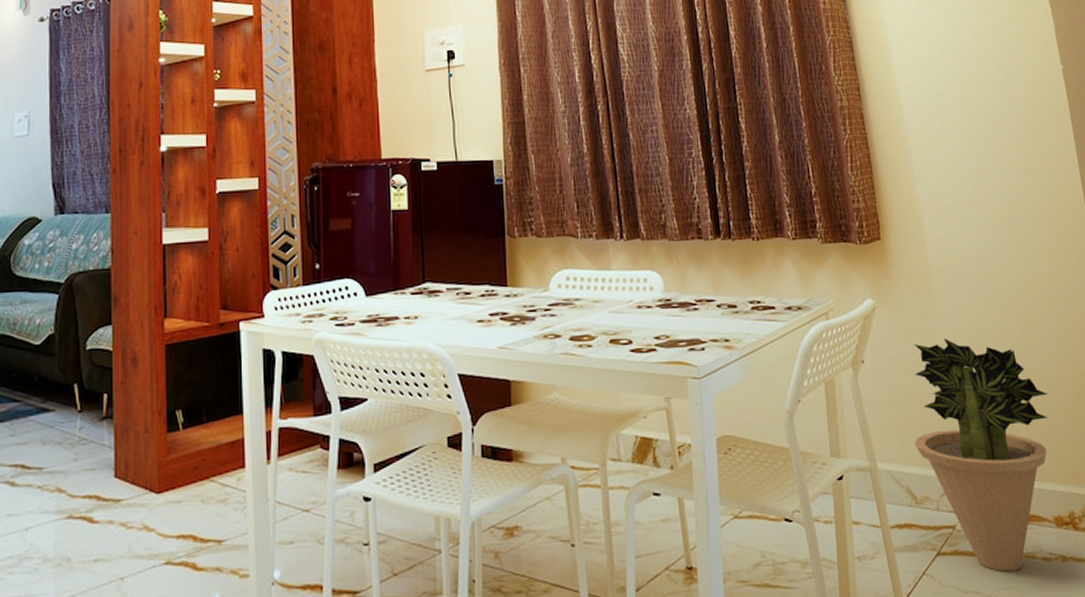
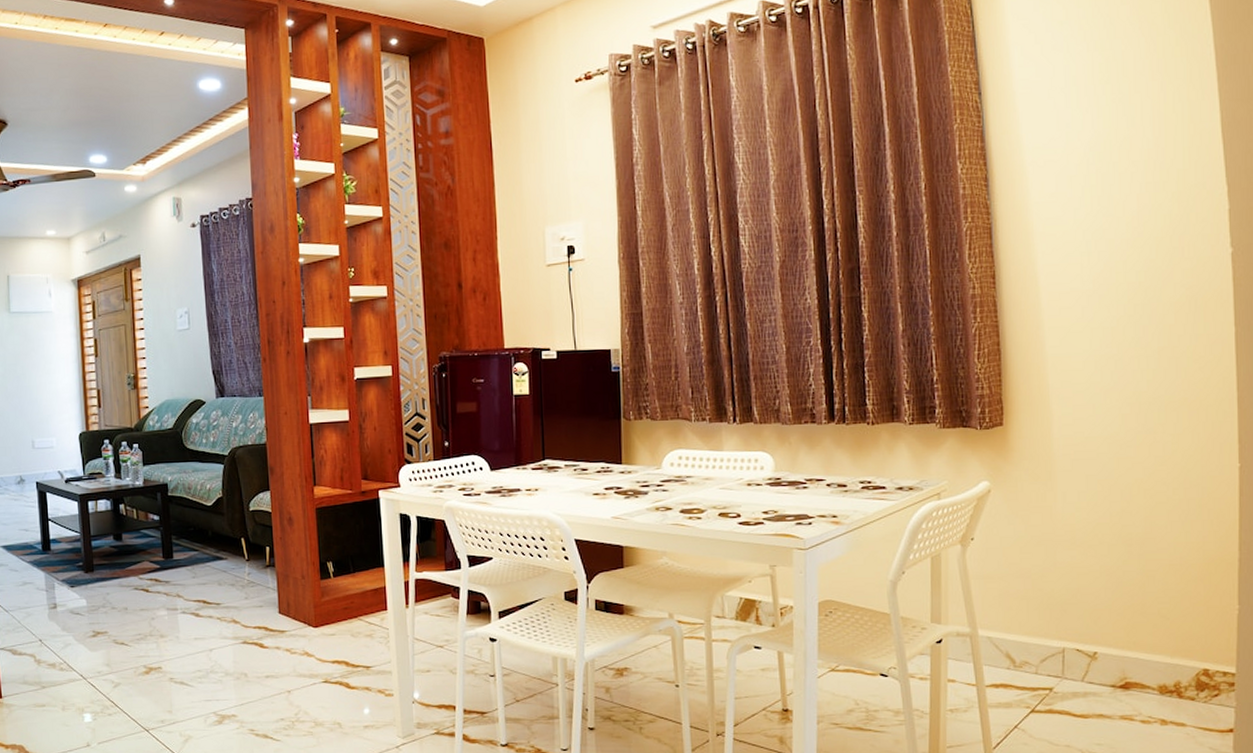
potted plant: present [914,338,1048,572] -> none [1018,520,1167,730]

